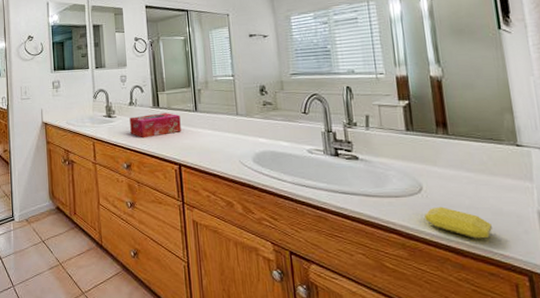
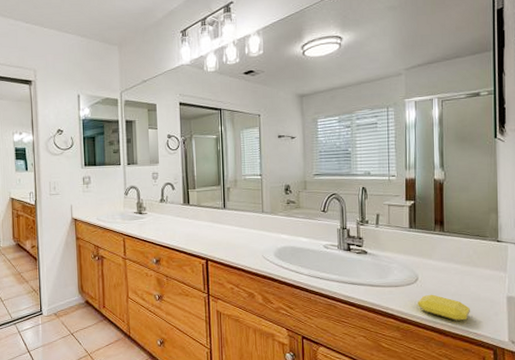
tissue box: present [130,113,181,138] -> none [160,210,210,235]

